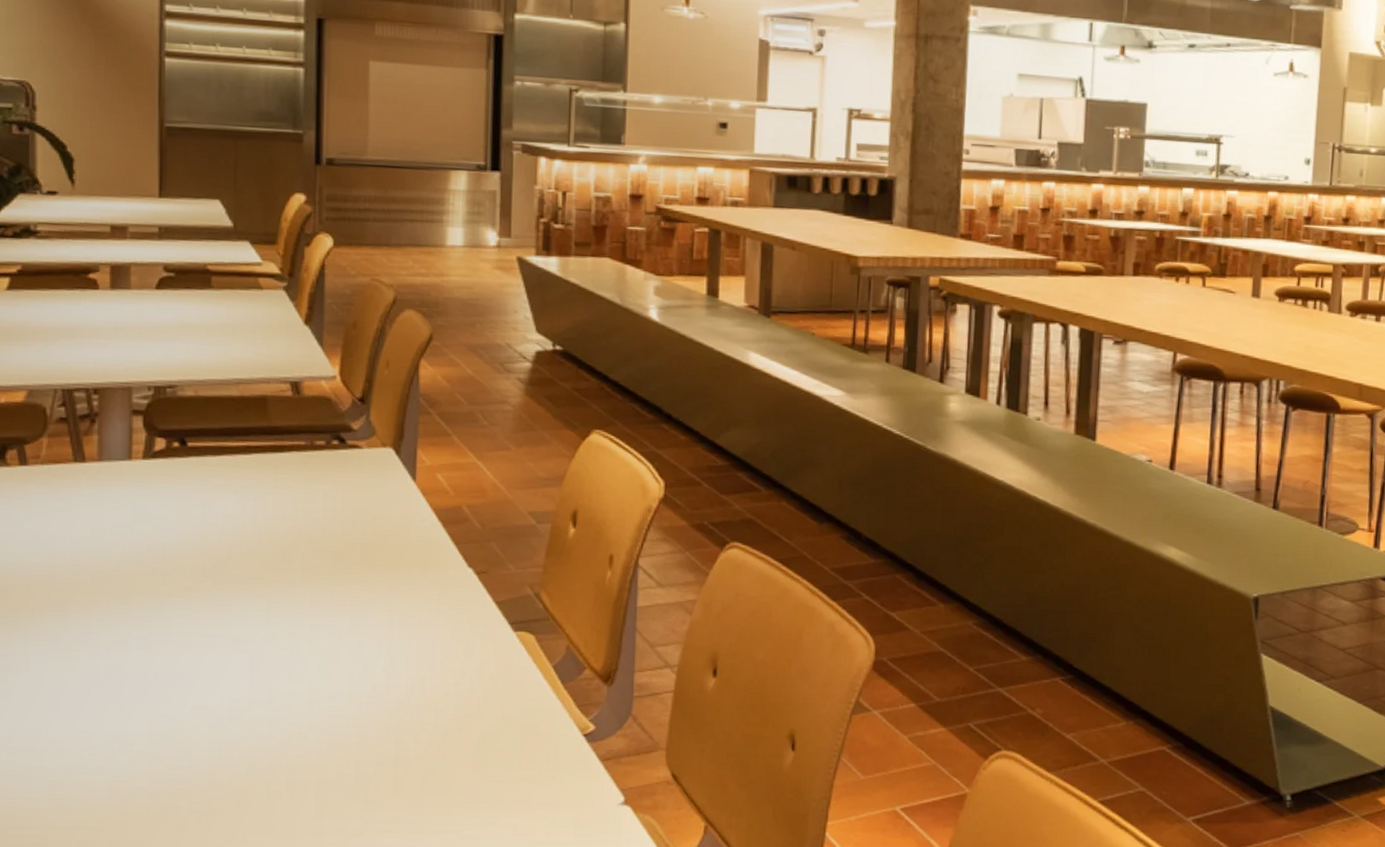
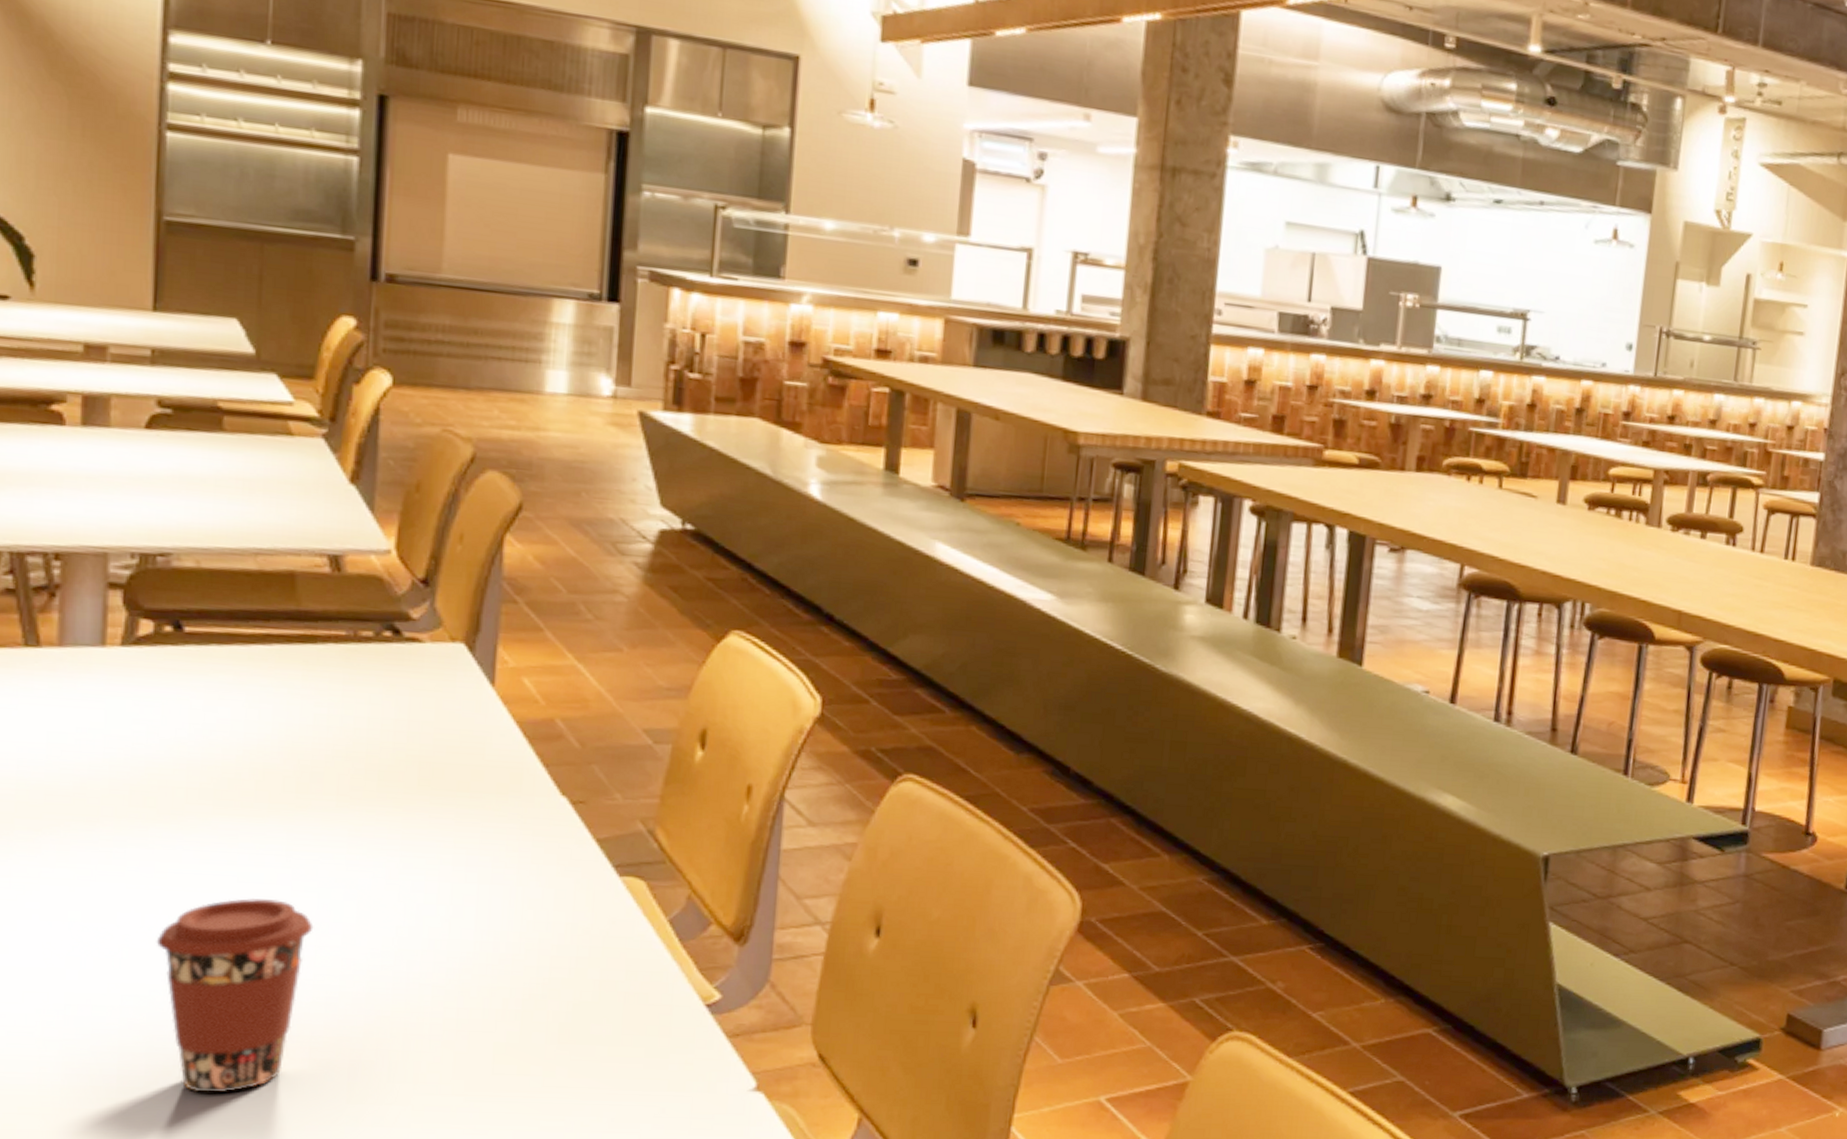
coffee cup: none [173,655,288,810] -> present [156,898,314,1094]

